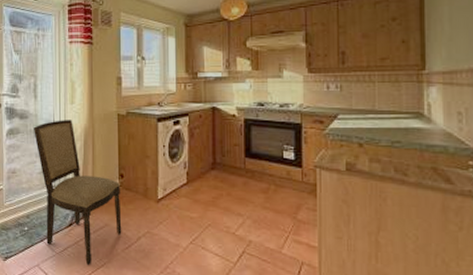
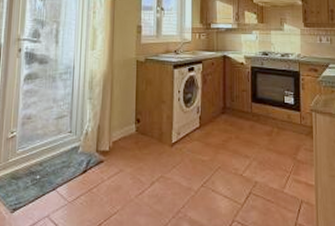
dining chair: present [34,120,122,265] -> none [53,65,136,213]

